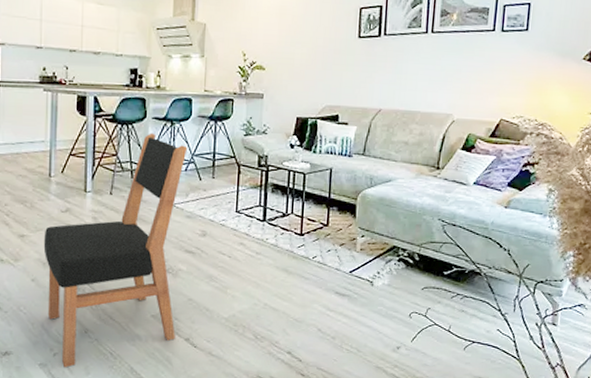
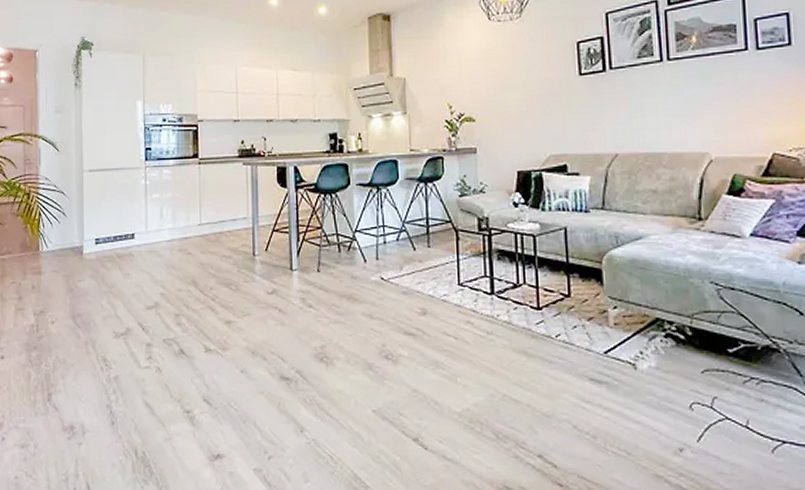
dining chair: present [43,132,188,368] -> none [251,200,402,474]

